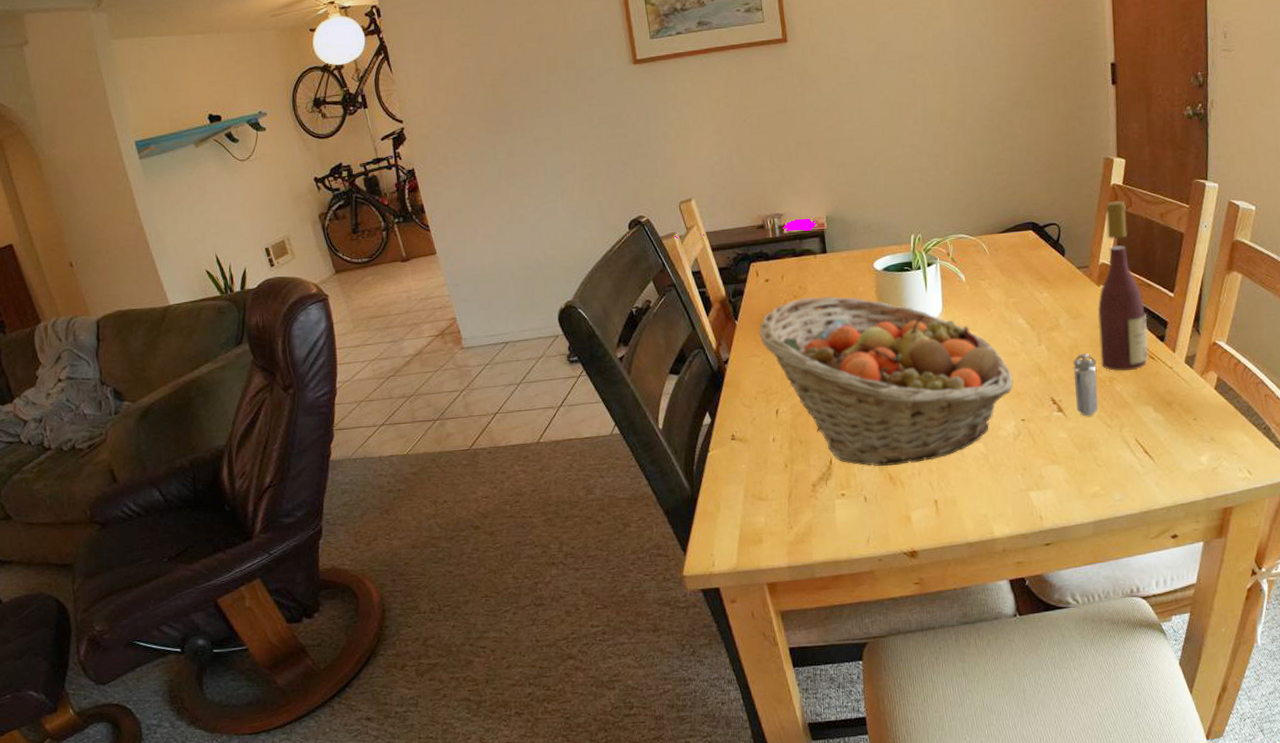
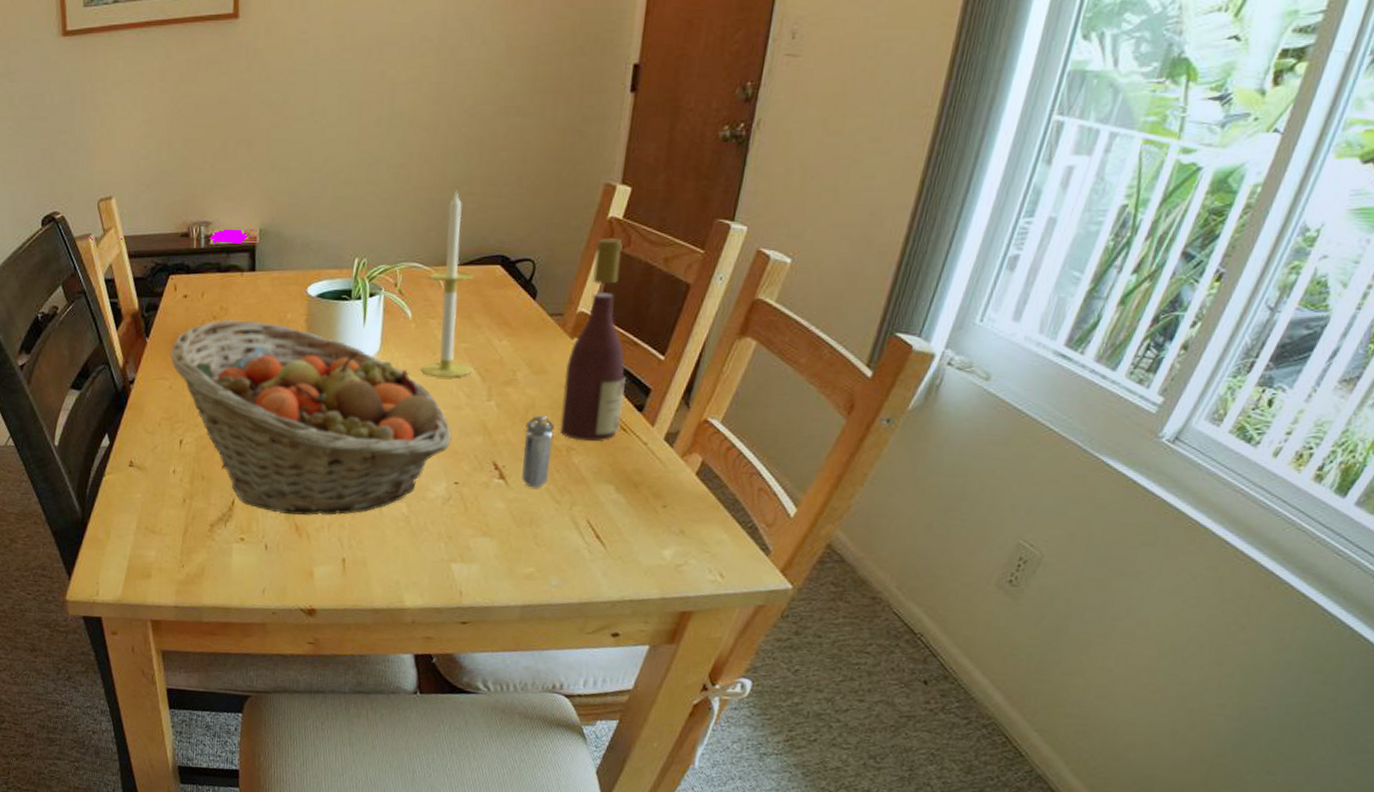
candle: none [976,171,1022,329] -> present [420,189,474,378]

